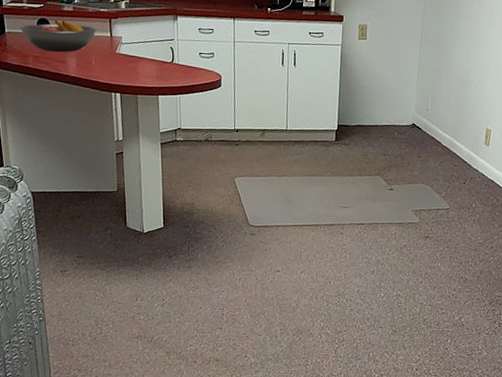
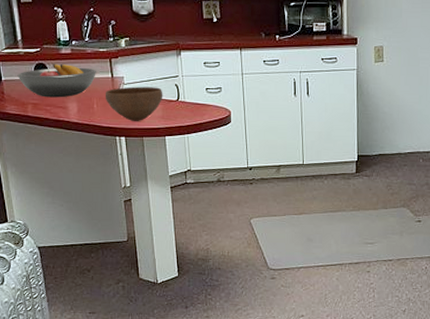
bowl: none [103,46,159,80] -> present [105,86,163,121]

